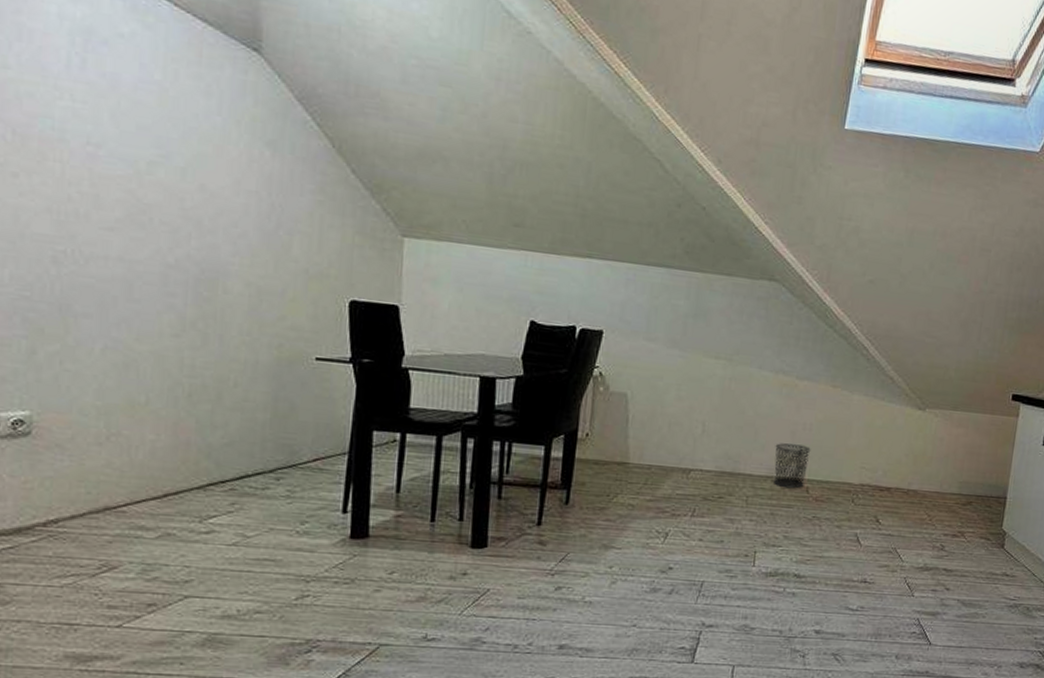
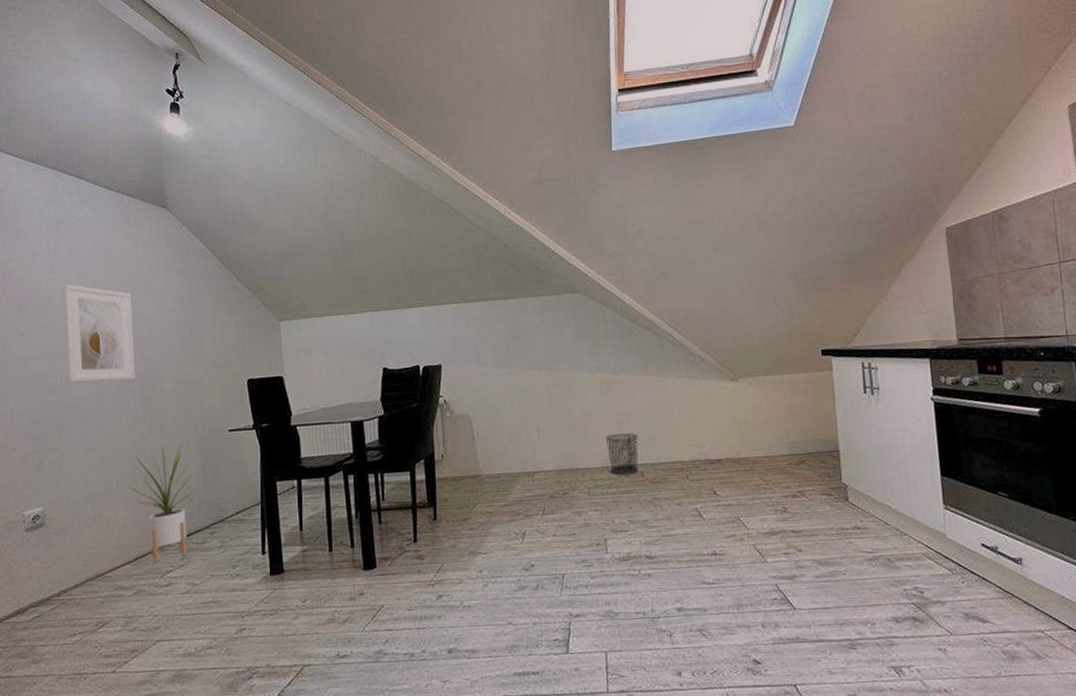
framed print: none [81,119,194,270] -> present [62,284,136,383]
house plant: none [162,360,267,504] -> present [127,443,197,563]

